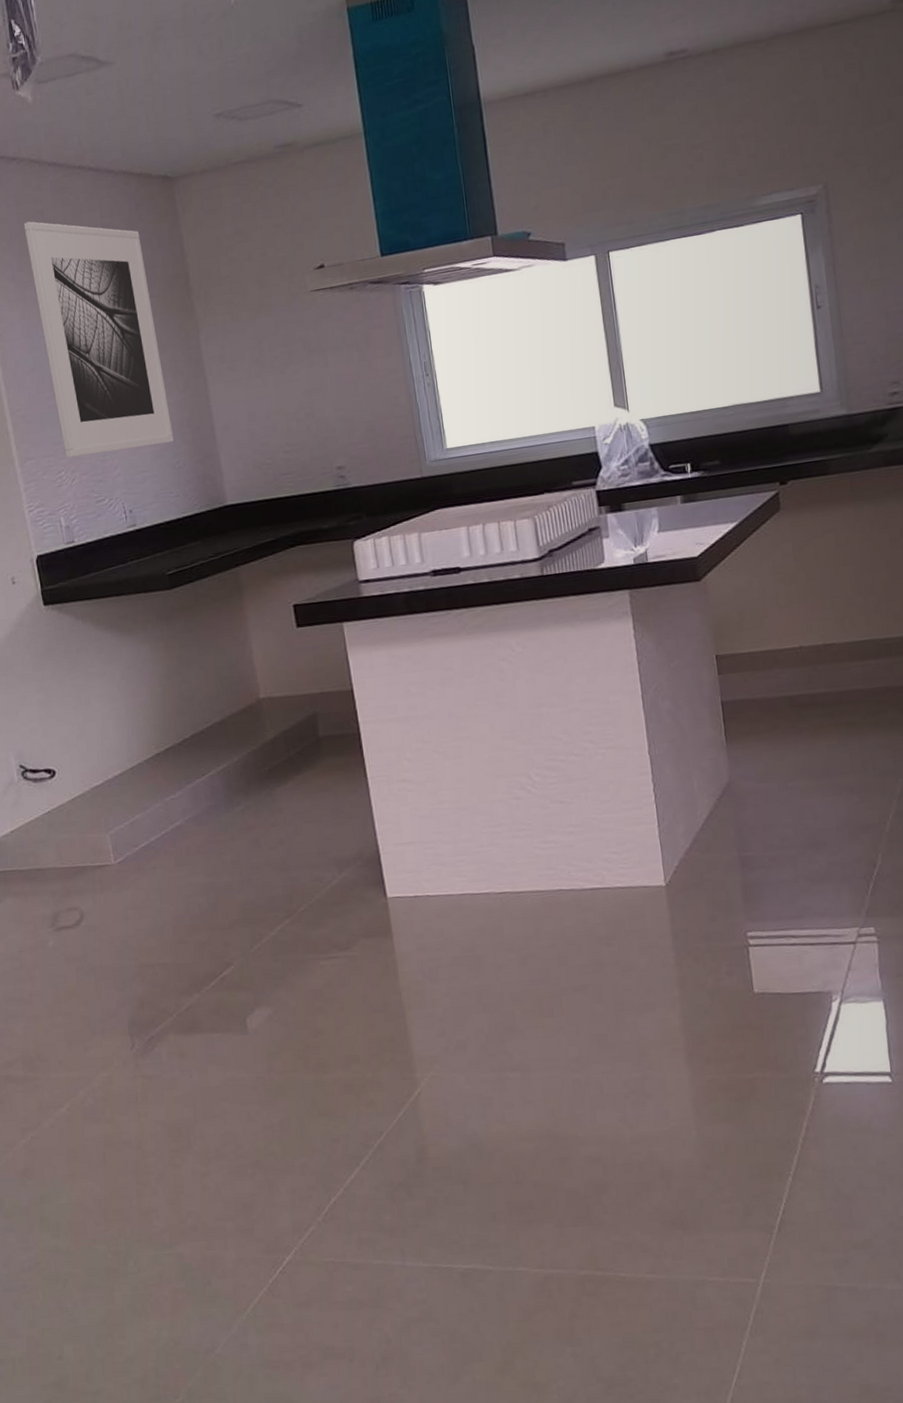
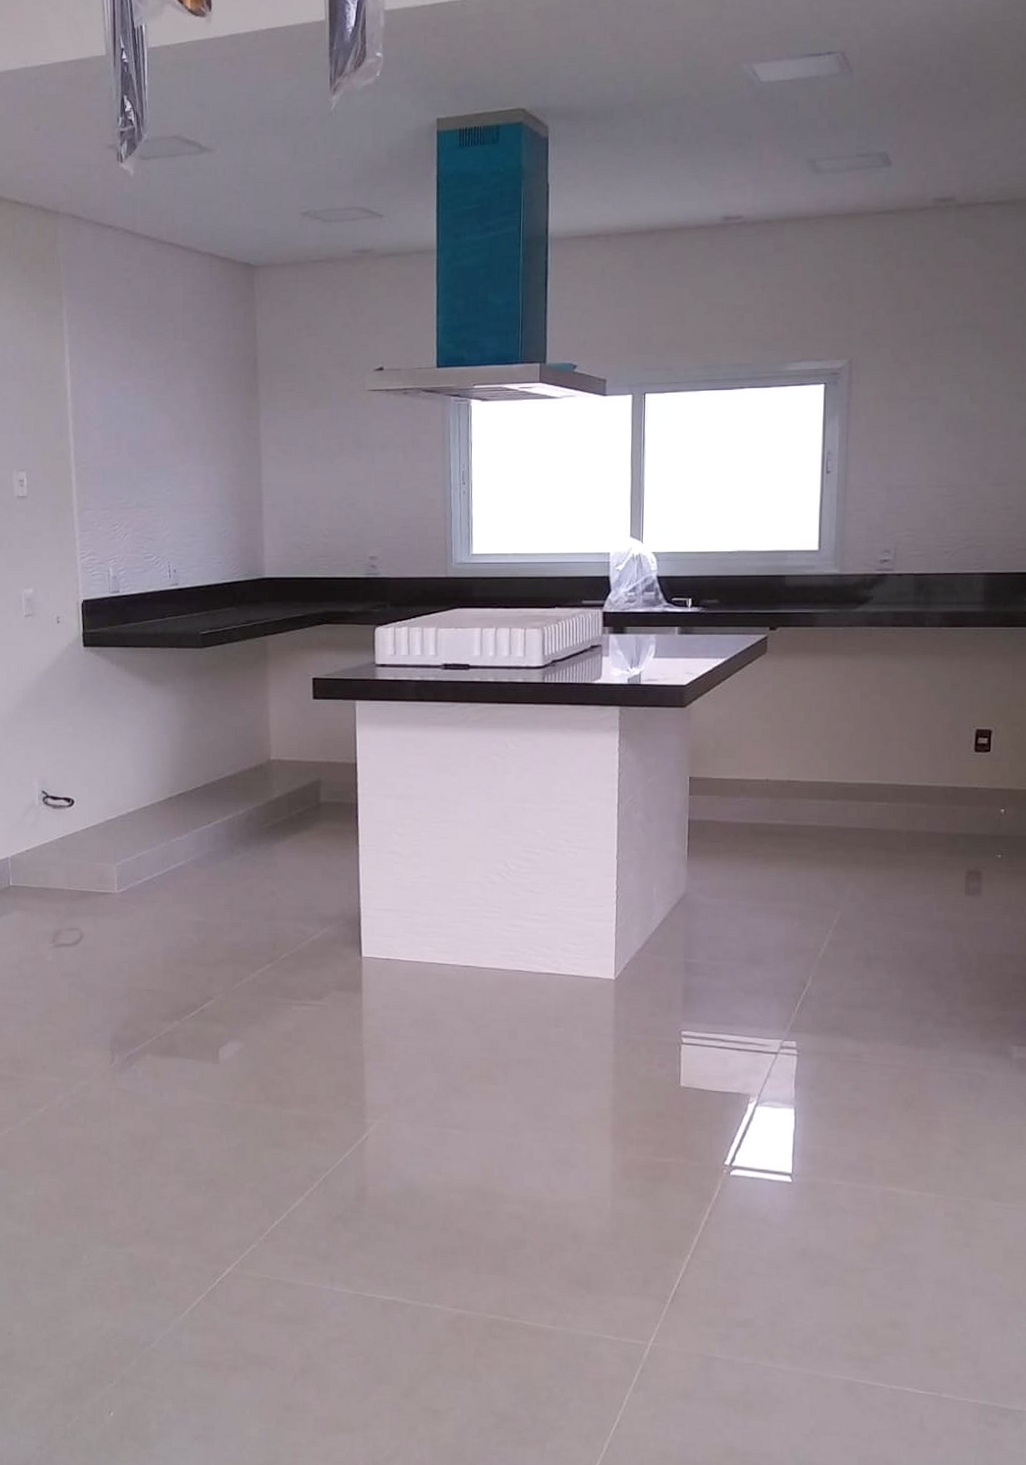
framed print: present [23,221,174,458] -> none [110,288,224,513]

